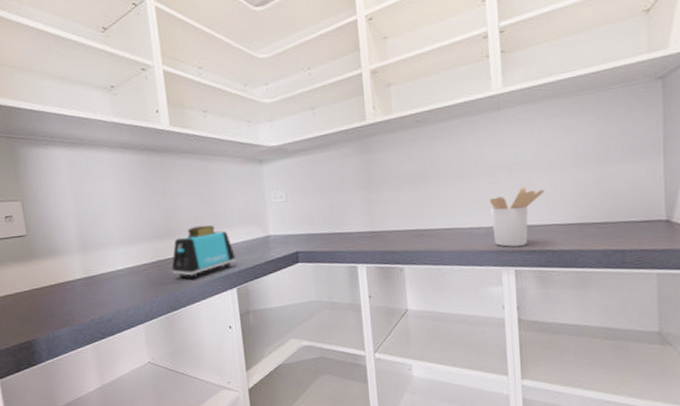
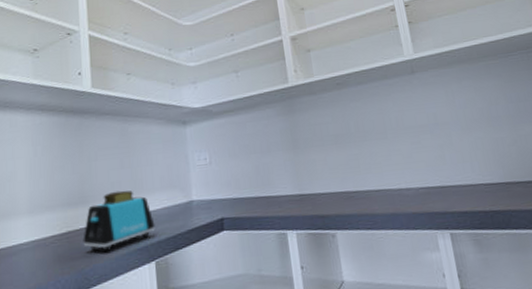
utensil holder: present [489,187,545,247] -> none [415,147,467,209]

